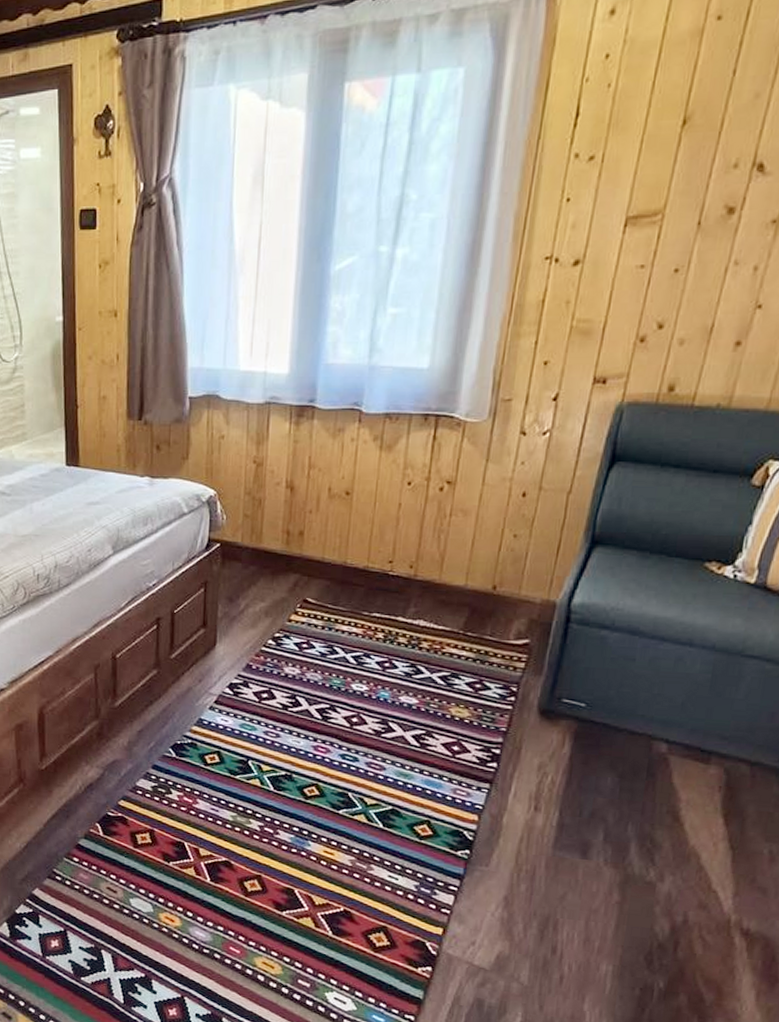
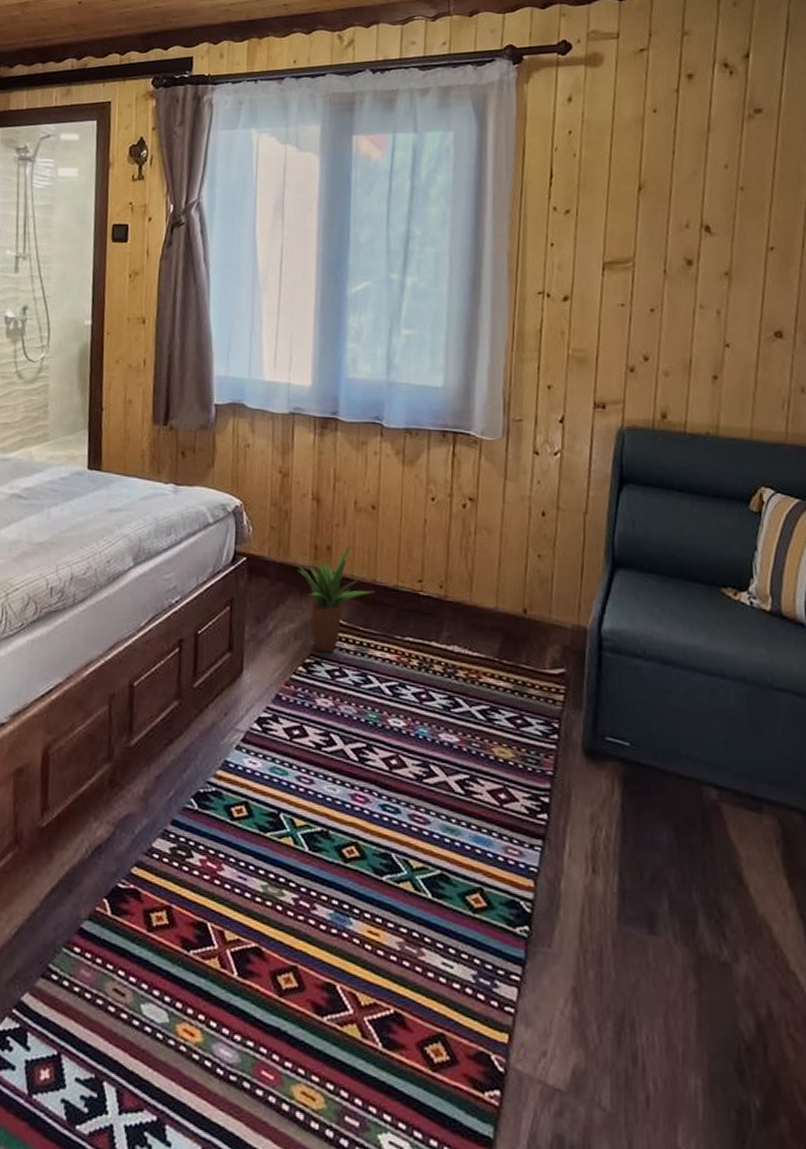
potted plant: none [263,530,345,628] -> present [291,545,375,653]

